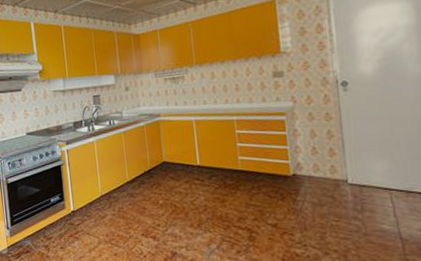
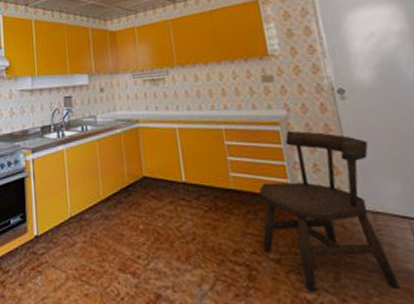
dining chair: none [262,119,374,247] -> present [259,130,399,291]

